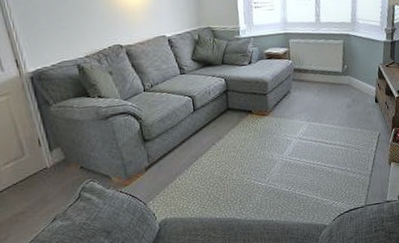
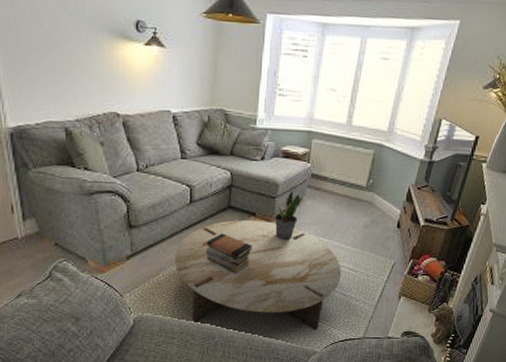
coffee table: none [187,116,336,217] -> present [174,220,341,330]
book stack: none [213,133,254,167] -> present [205,233,252,274]
potted plant: none [268,86,289,131] -> present [274,190,301,241]

